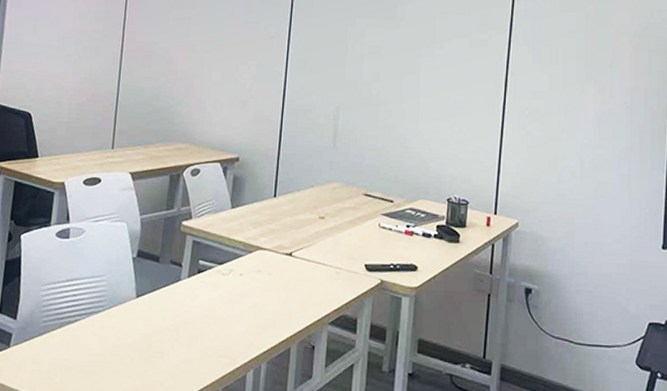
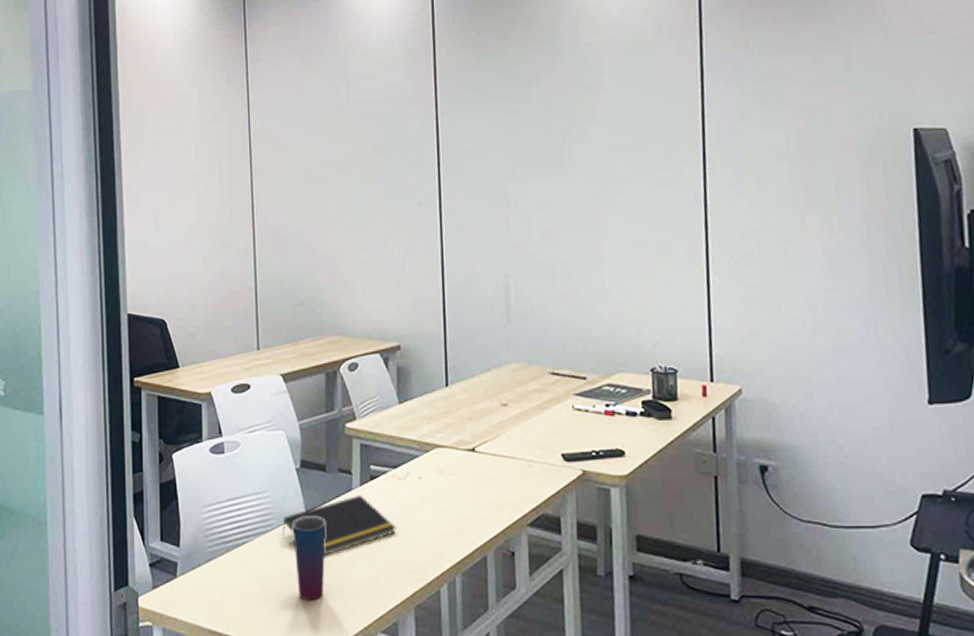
notepad: none [111,285,216,337] -> present [281,494,397,555]
cup: none [120,301,153,377] -> present [292,516,326,601]

